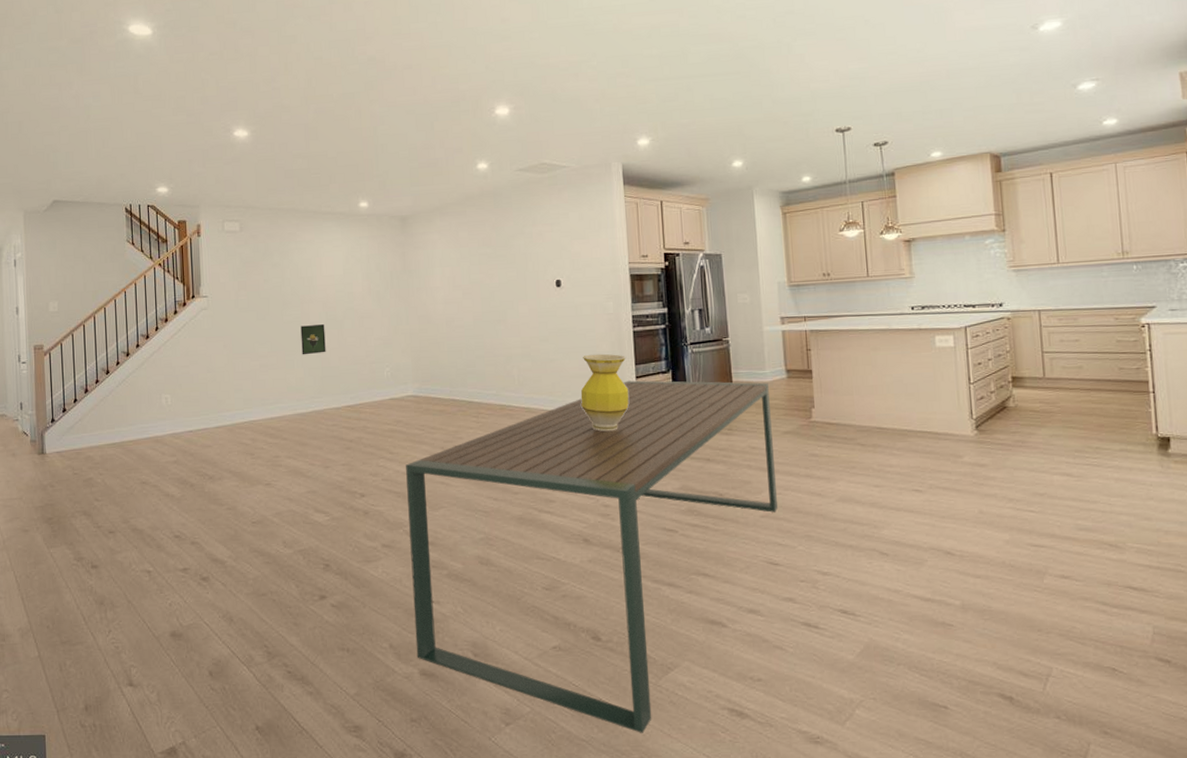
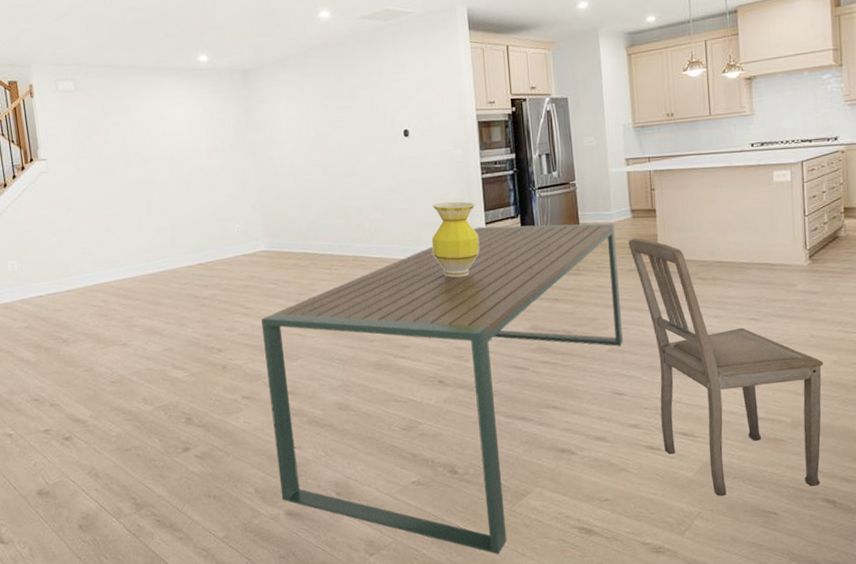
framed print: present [300,324,326,355] -> none [146,183,174,215]
dining chair: none [783,399,995,683] -> present [628,238,824,496]

